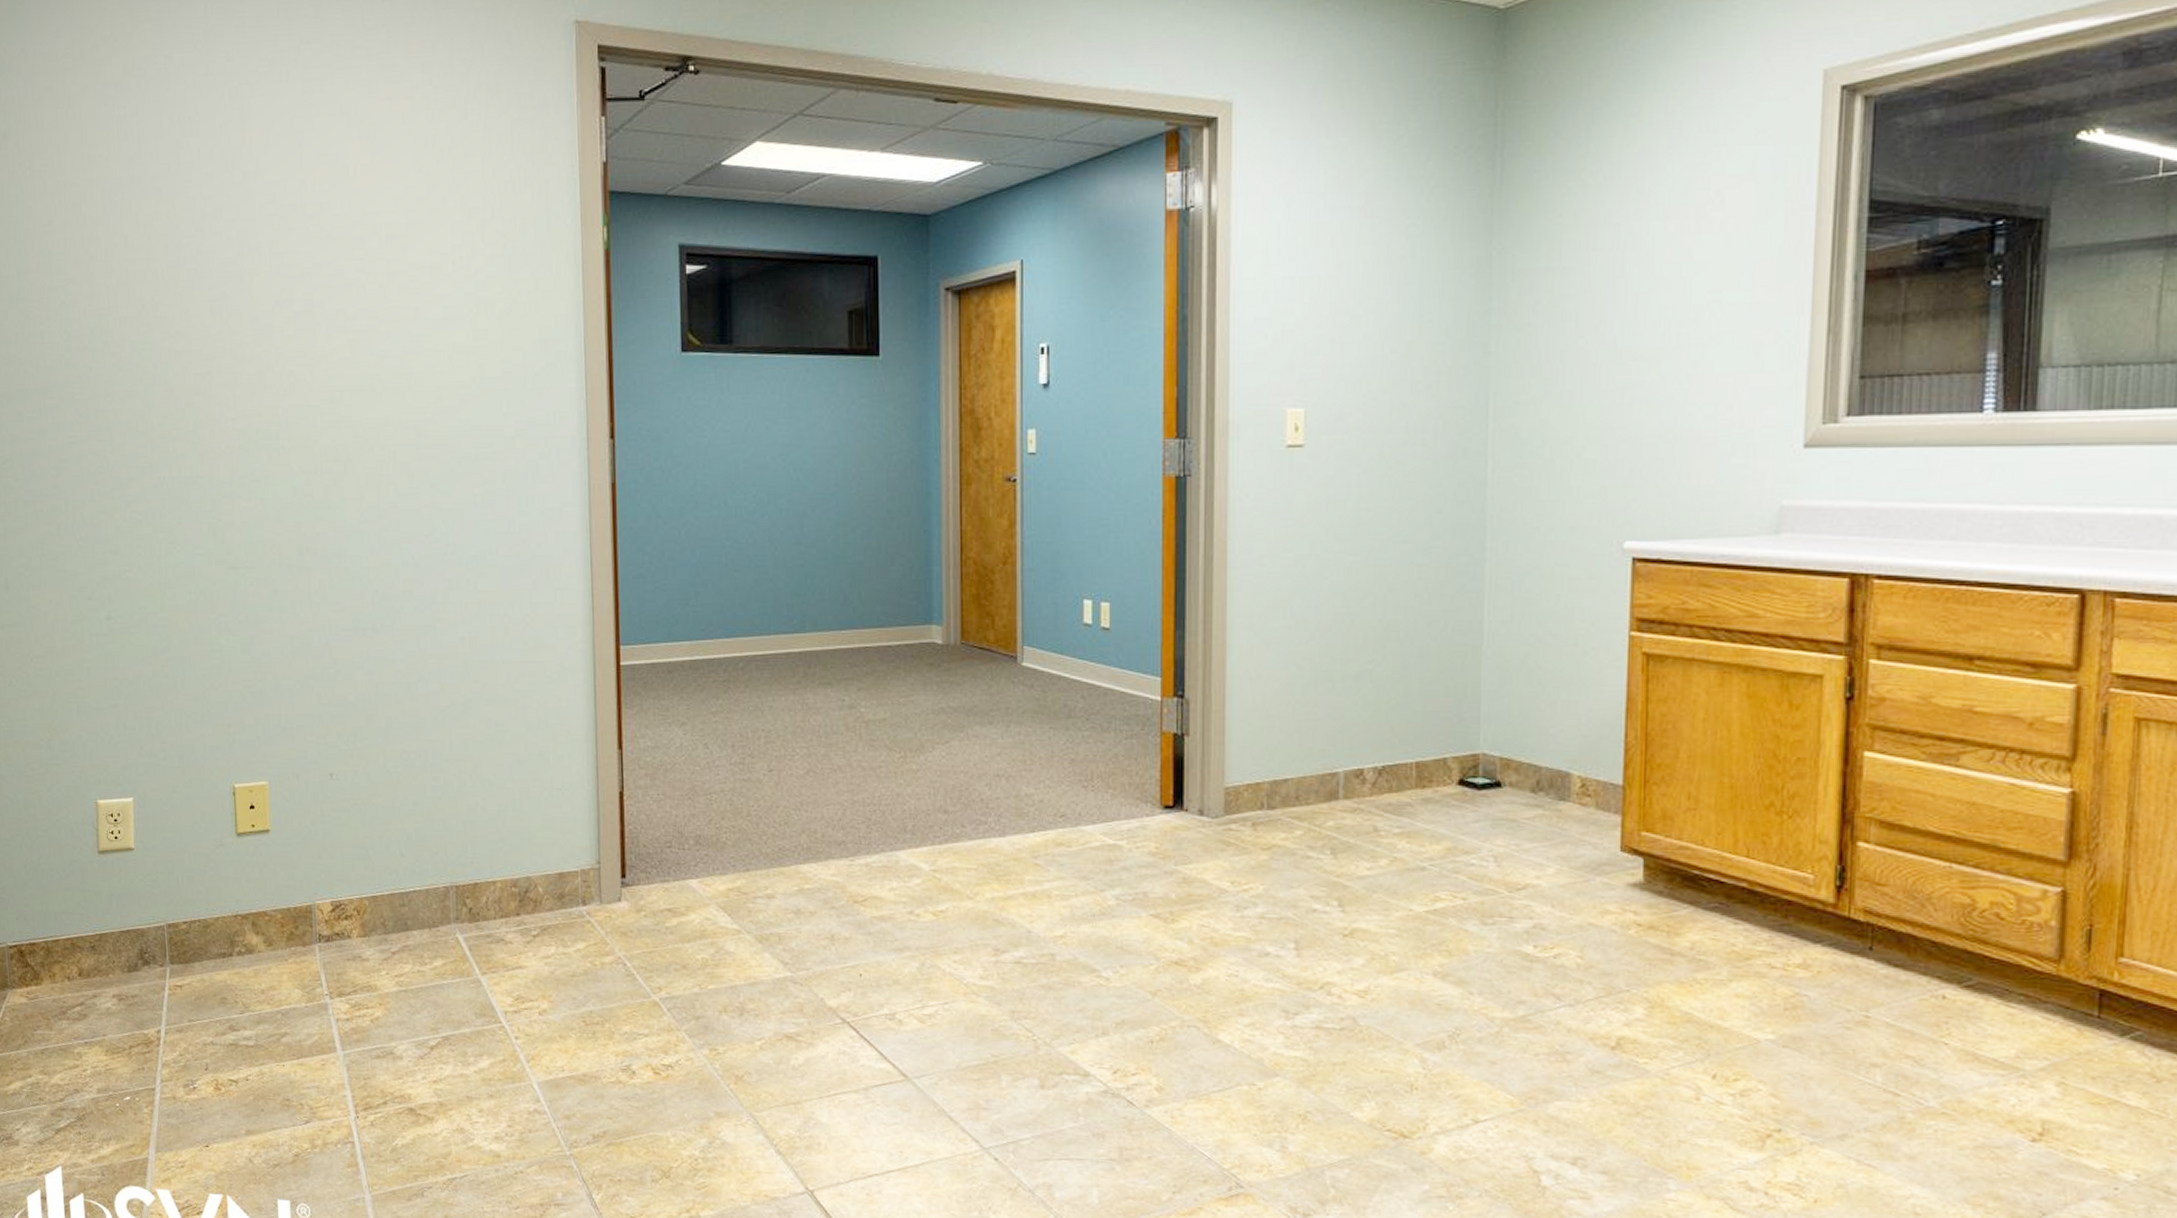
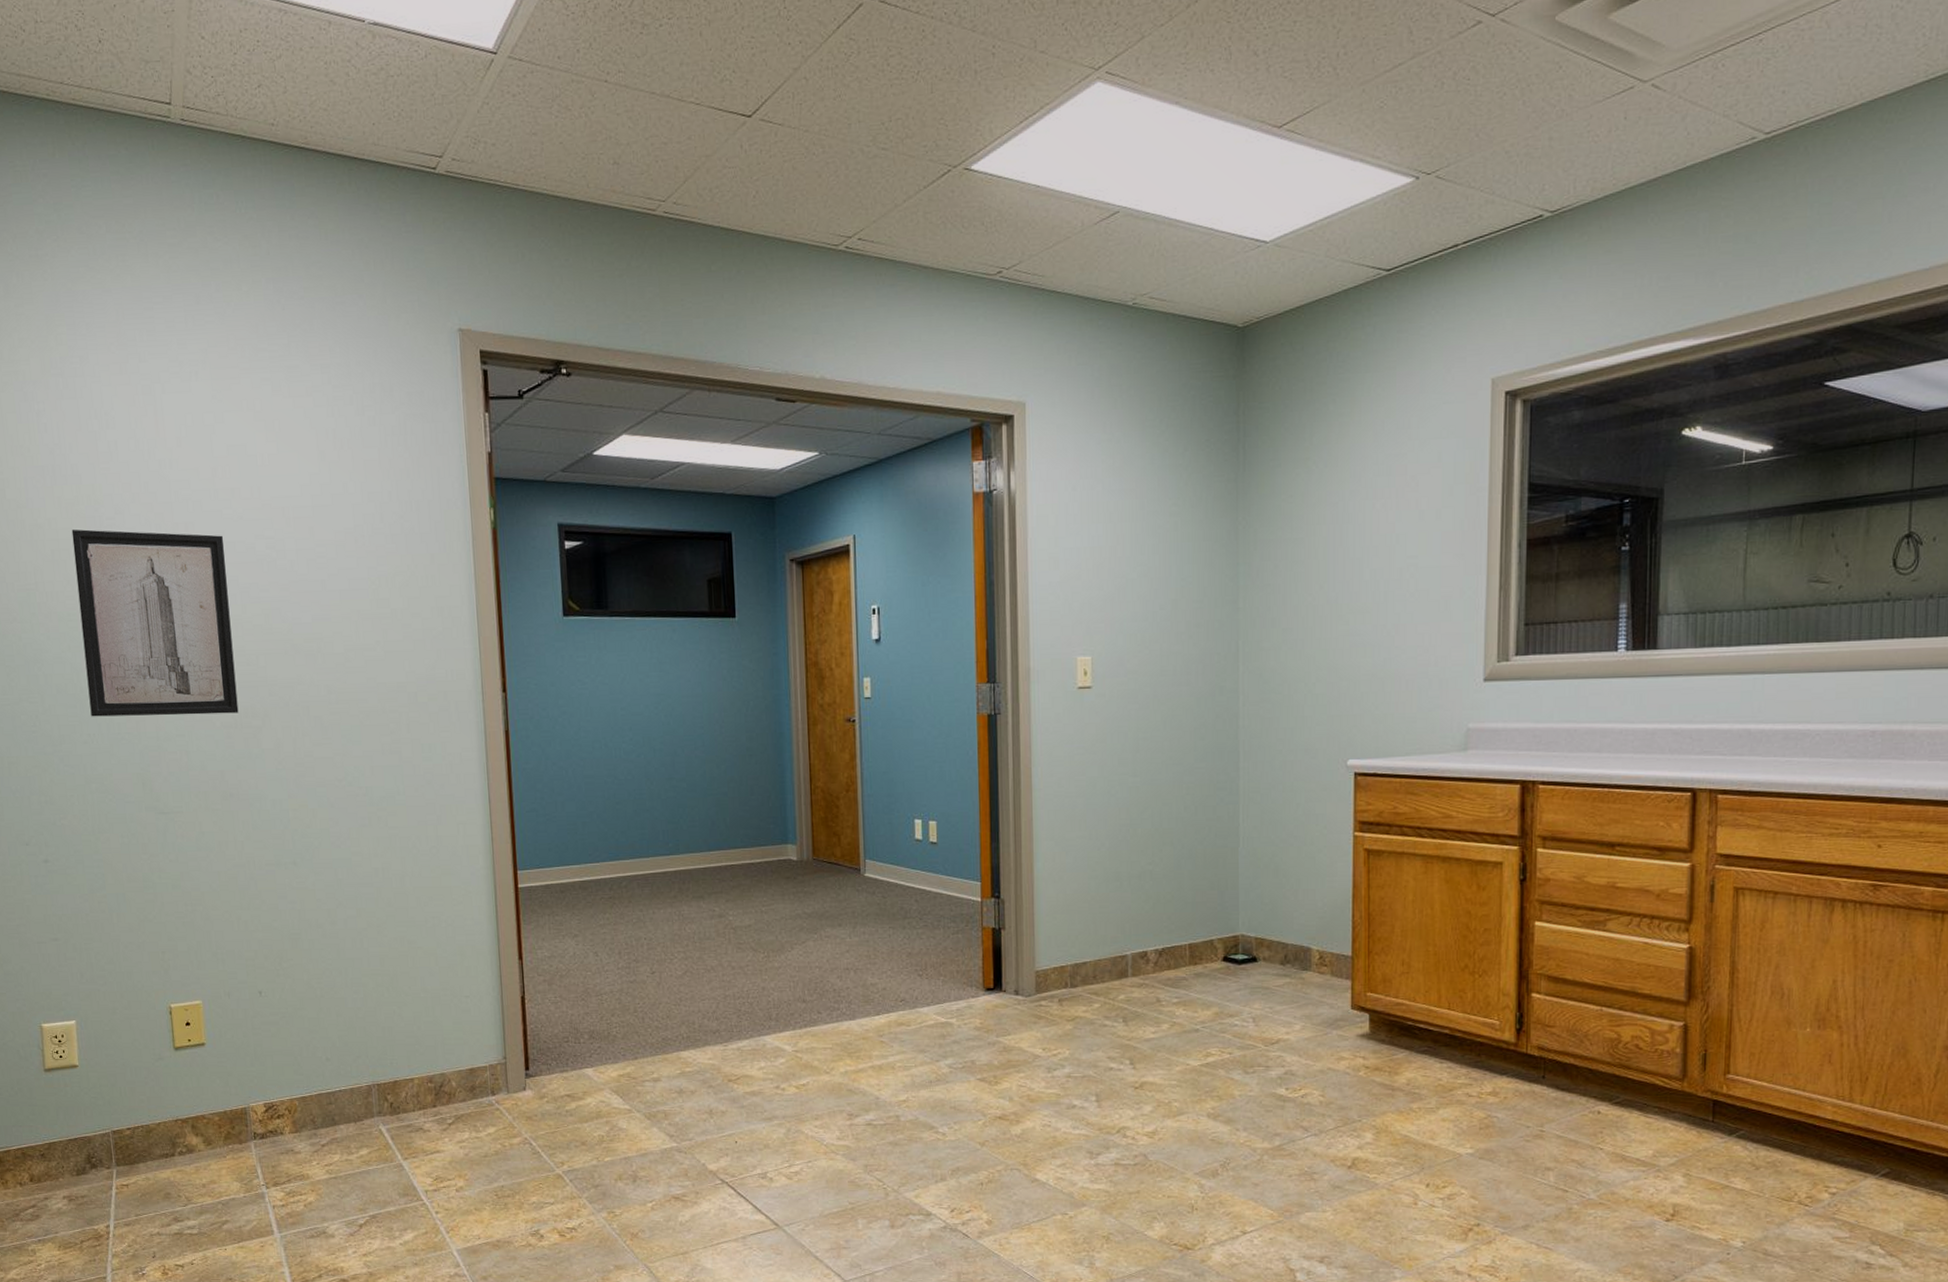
wall art: none [148,248,319,458] -> present [71,529,239,717]

